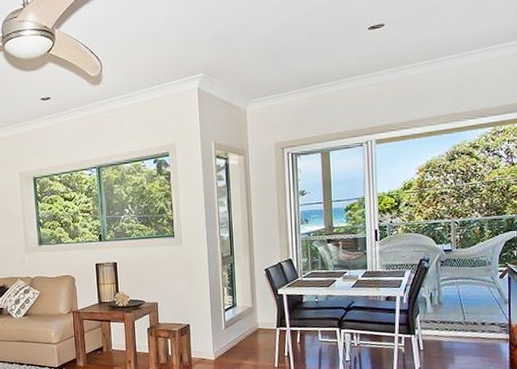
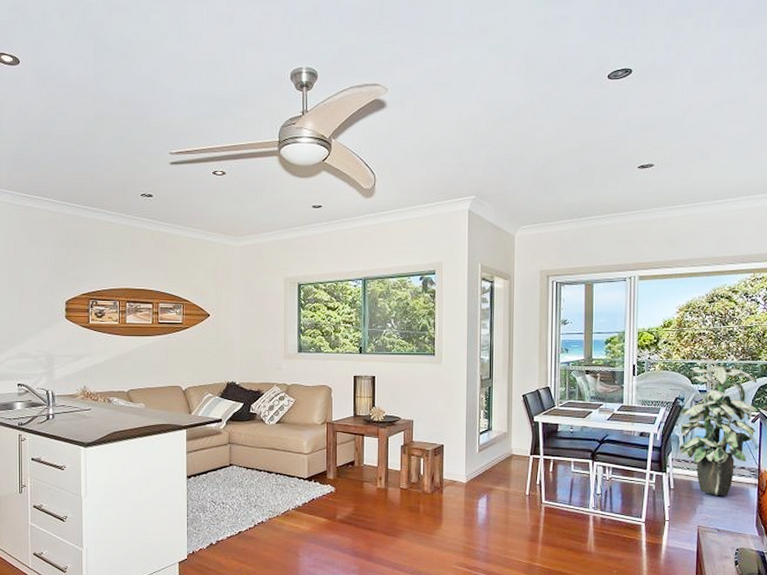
indoor plant: none [425,218,505,354] -> present [679,359,757,497]

